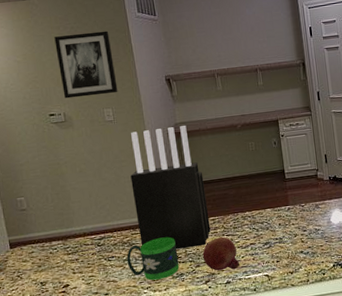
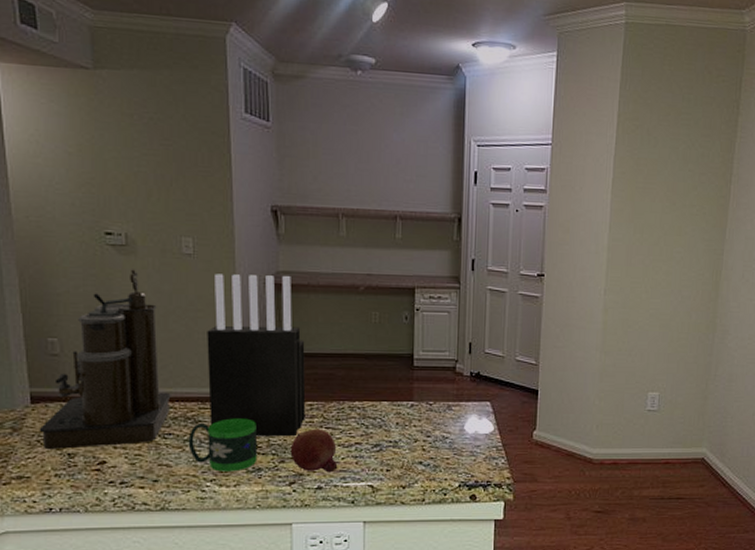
coffee maker: none [18,138,111,282] -> present [39,269,171,450]
wall art: present [54,30,118,99] -> none [124,127,204,218]

